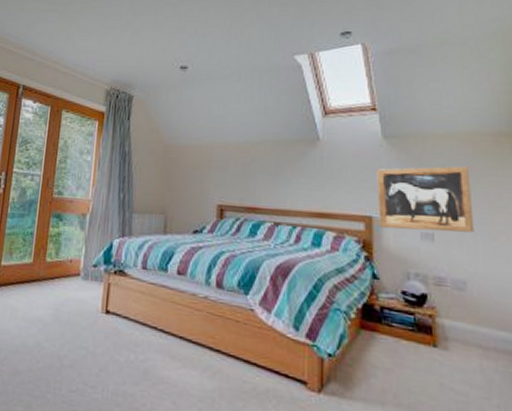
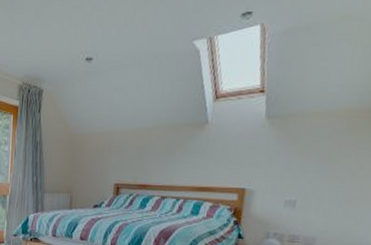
wall art: present [377,166,475,233] -> none [250,142,339,199]

